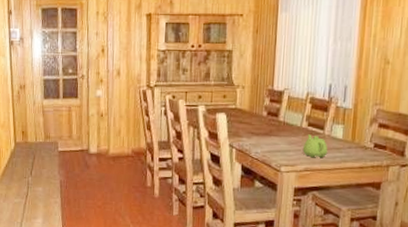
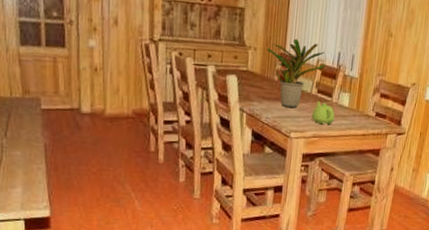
potted plant: none [254,74,316,143] -> present [266,38,326,109]

